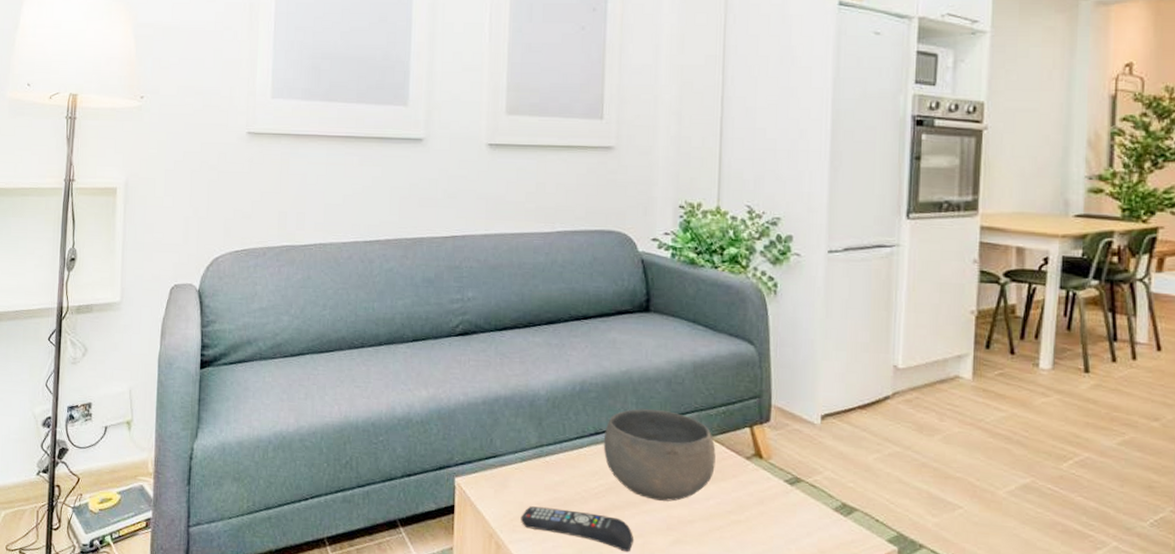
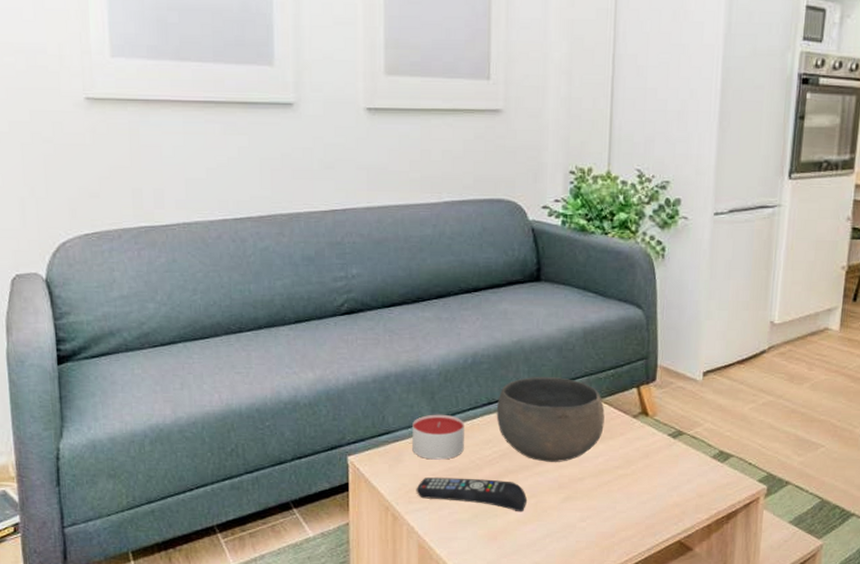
candle: none [518,440,571,489] -> present [412,414,464,460]

